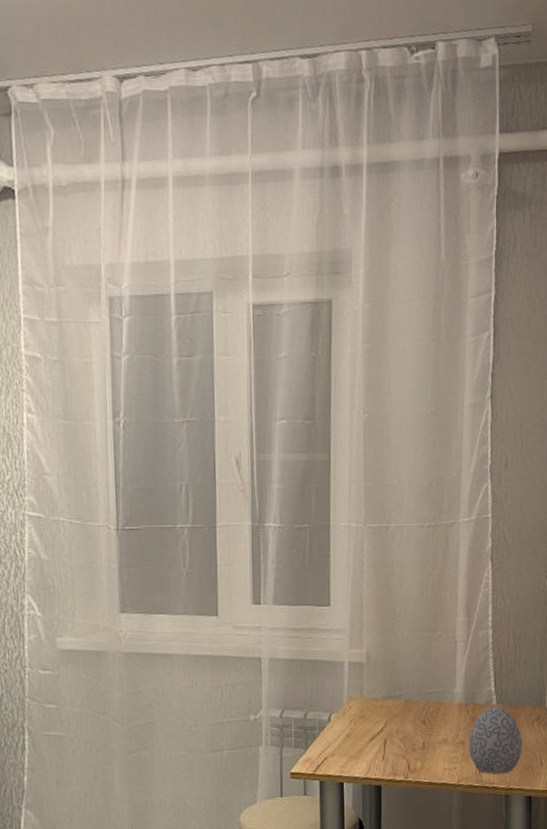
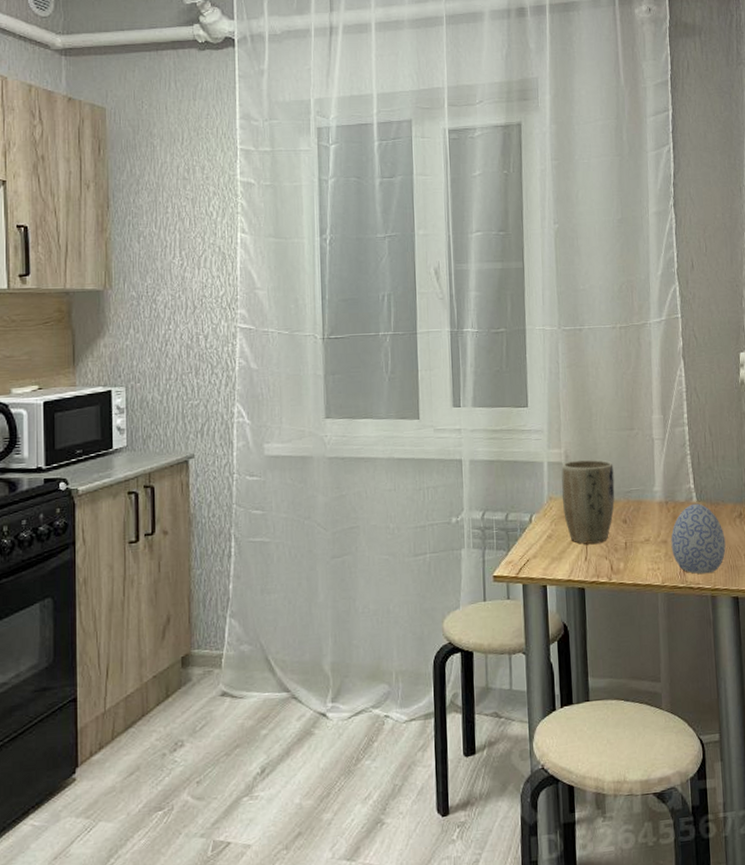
plant pot: none [362,660,415,744] -> present [561,459,615,544]

